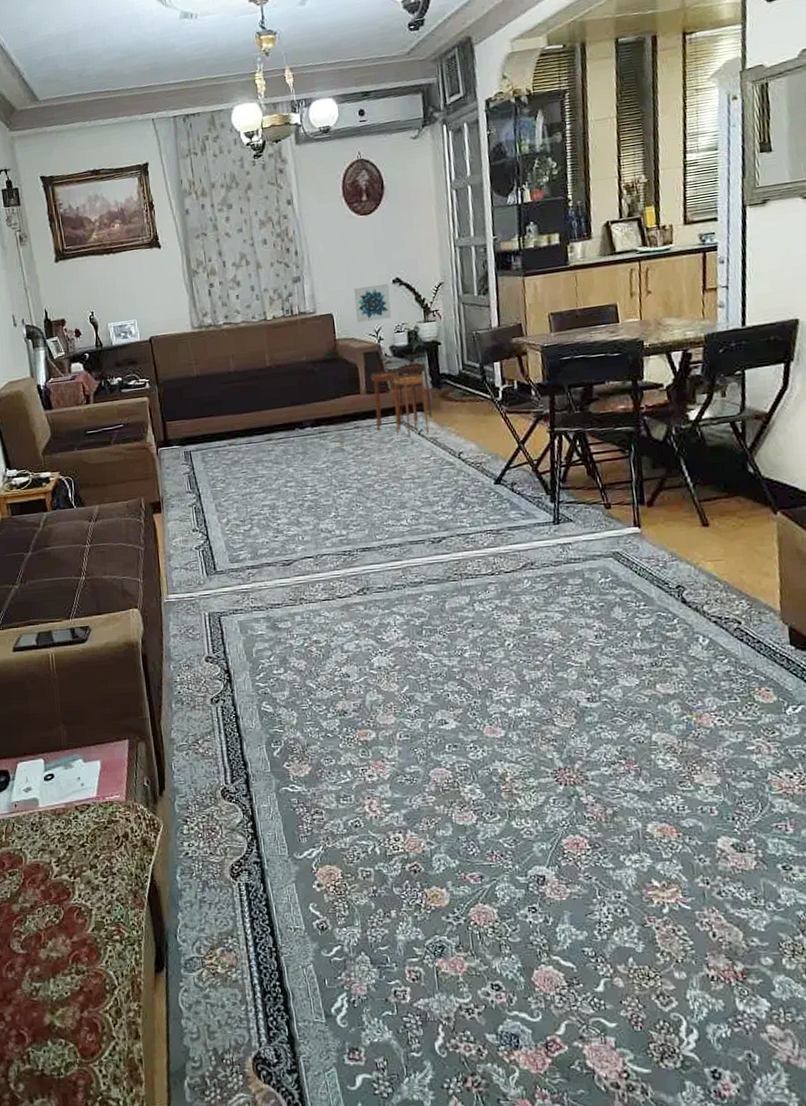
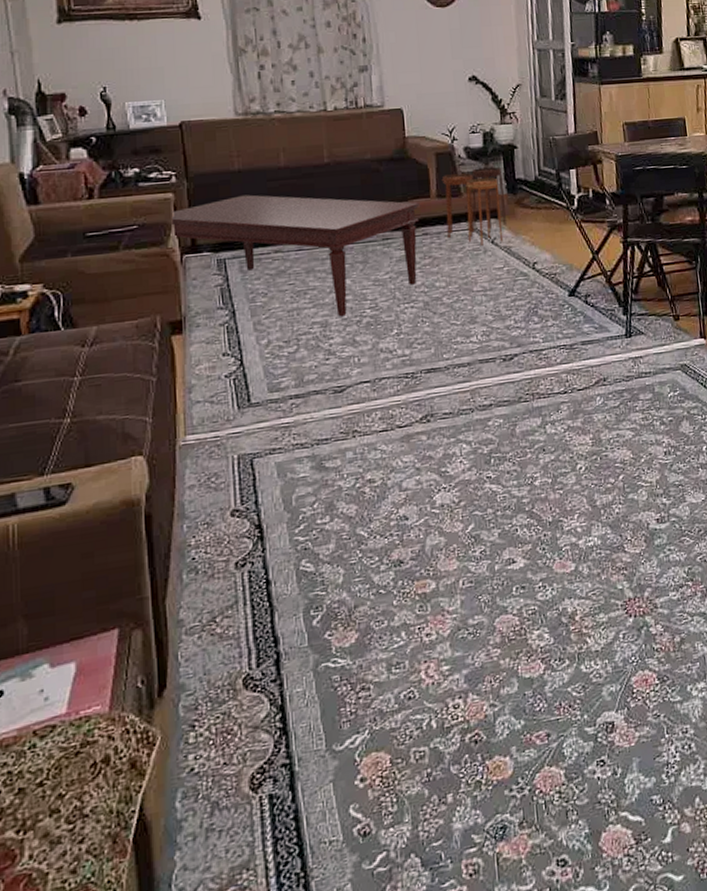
coffee table: none [147,396,351,501] -> present [171,194,420,317]
wall art: present [353,284,391,323] -> none [426,81,466,121]

